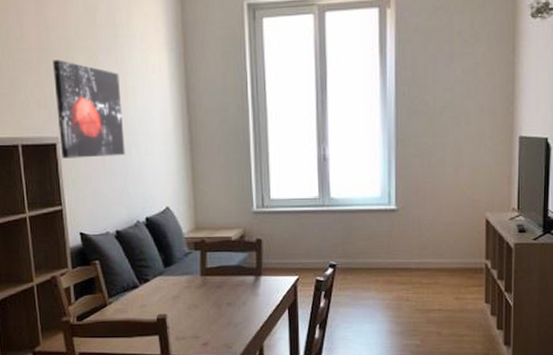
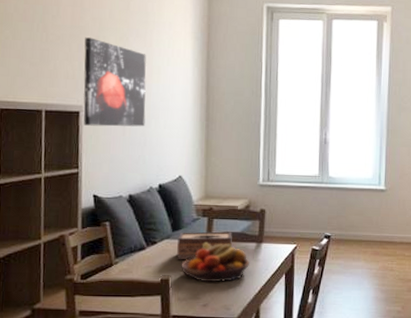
tissue box: none [171,265,228,298] -> present [177,231,232,260]
fruit bowl: none [177,278,249,320] -> present [181,242,249,283]

